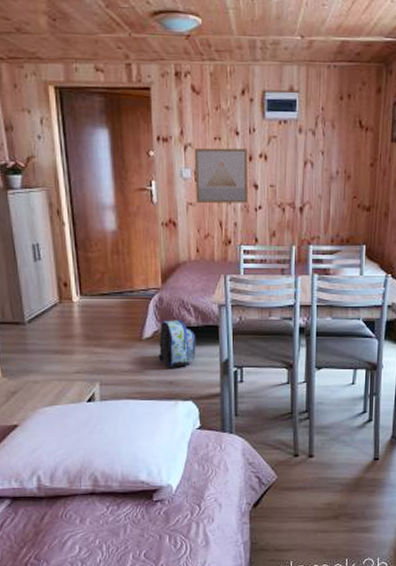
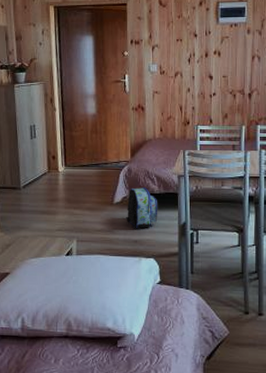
wall art: present [194,147,248,204] -> none [160,47,204,92]

